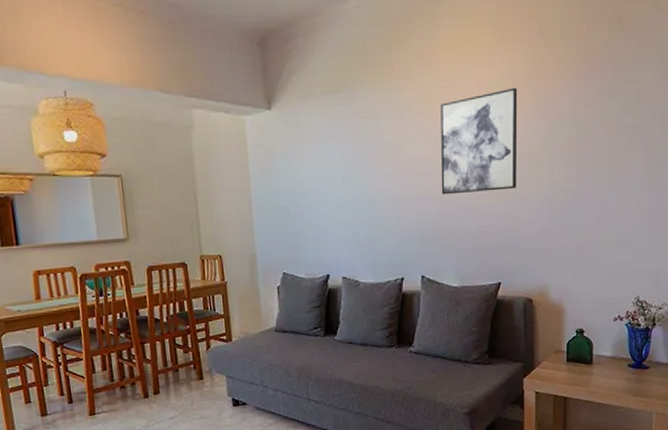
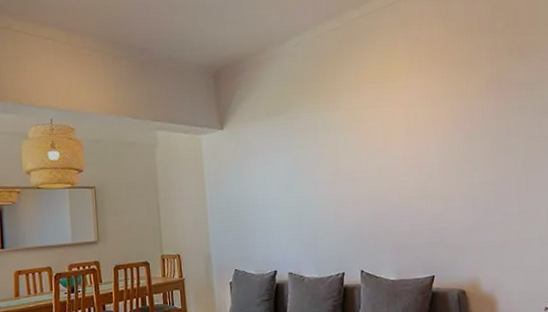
wall art: present [440,87,518,195] -> none [369,106,442,198]

